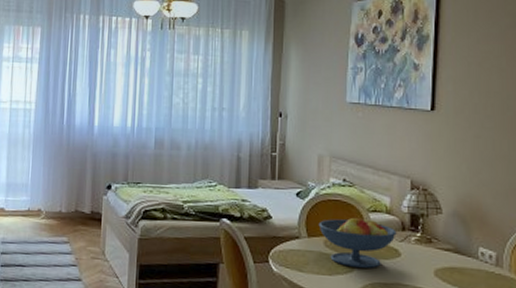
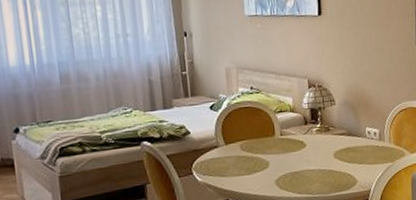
fruit bowl: present [318,217,397,268] -> none [233,118,301,164]

